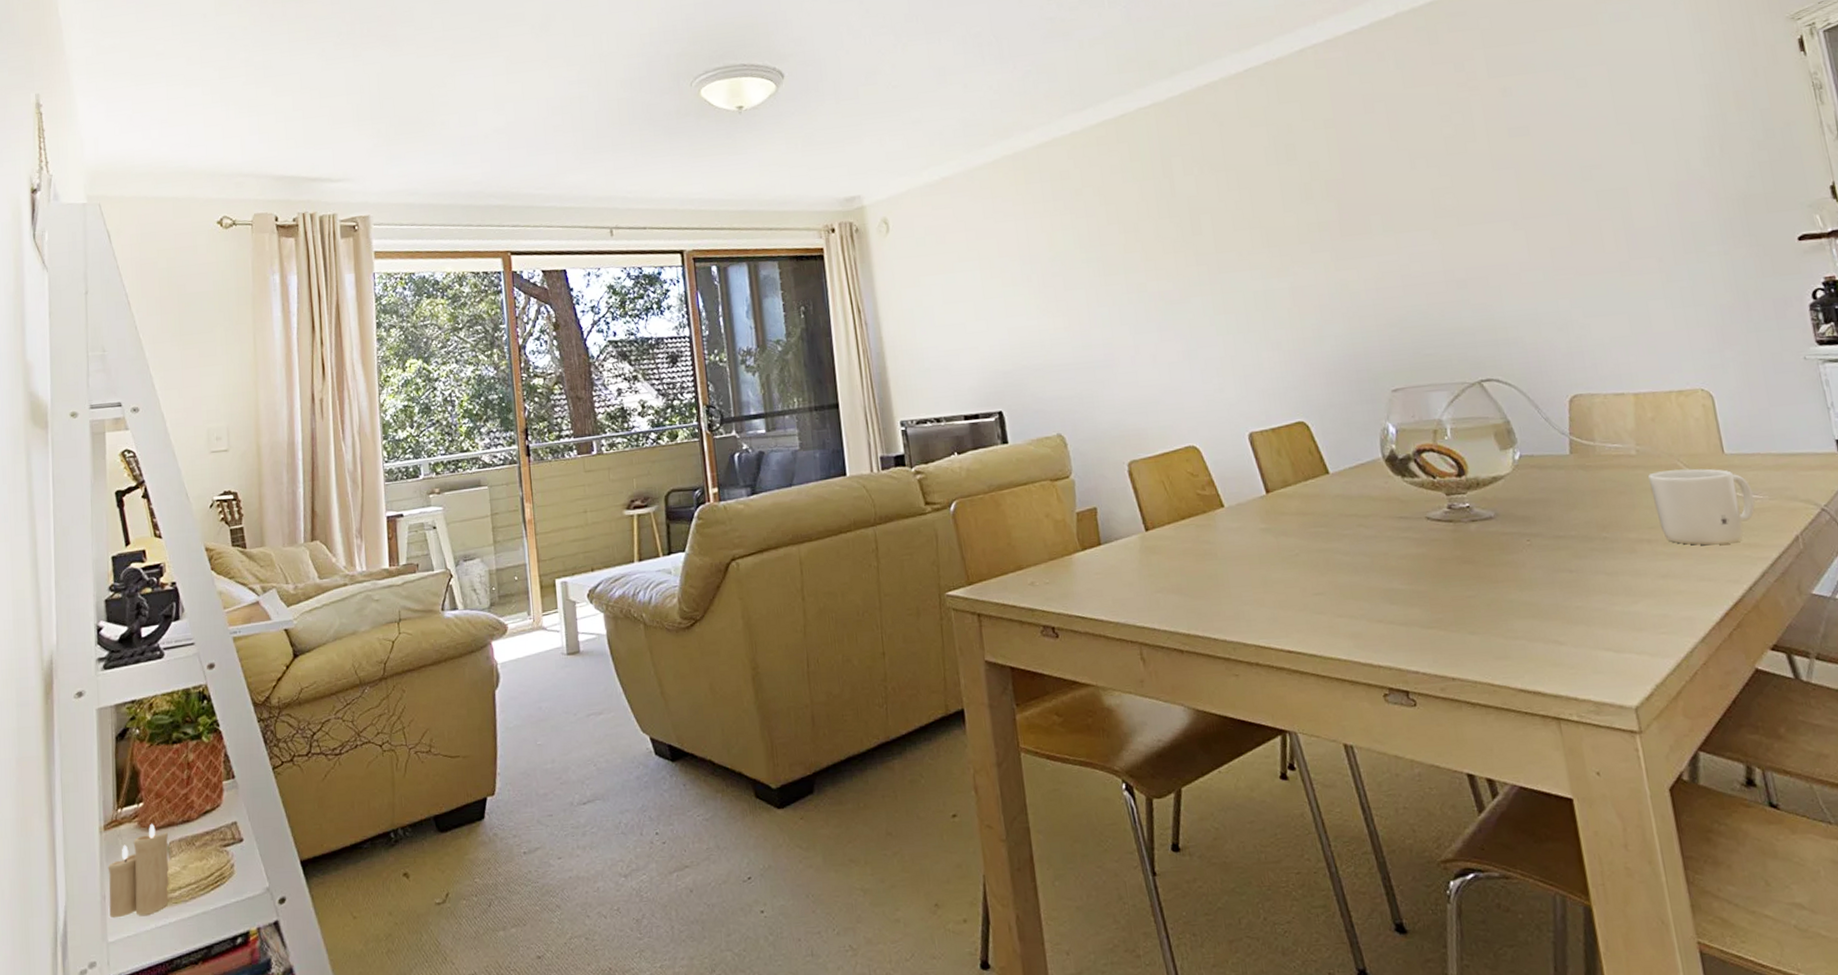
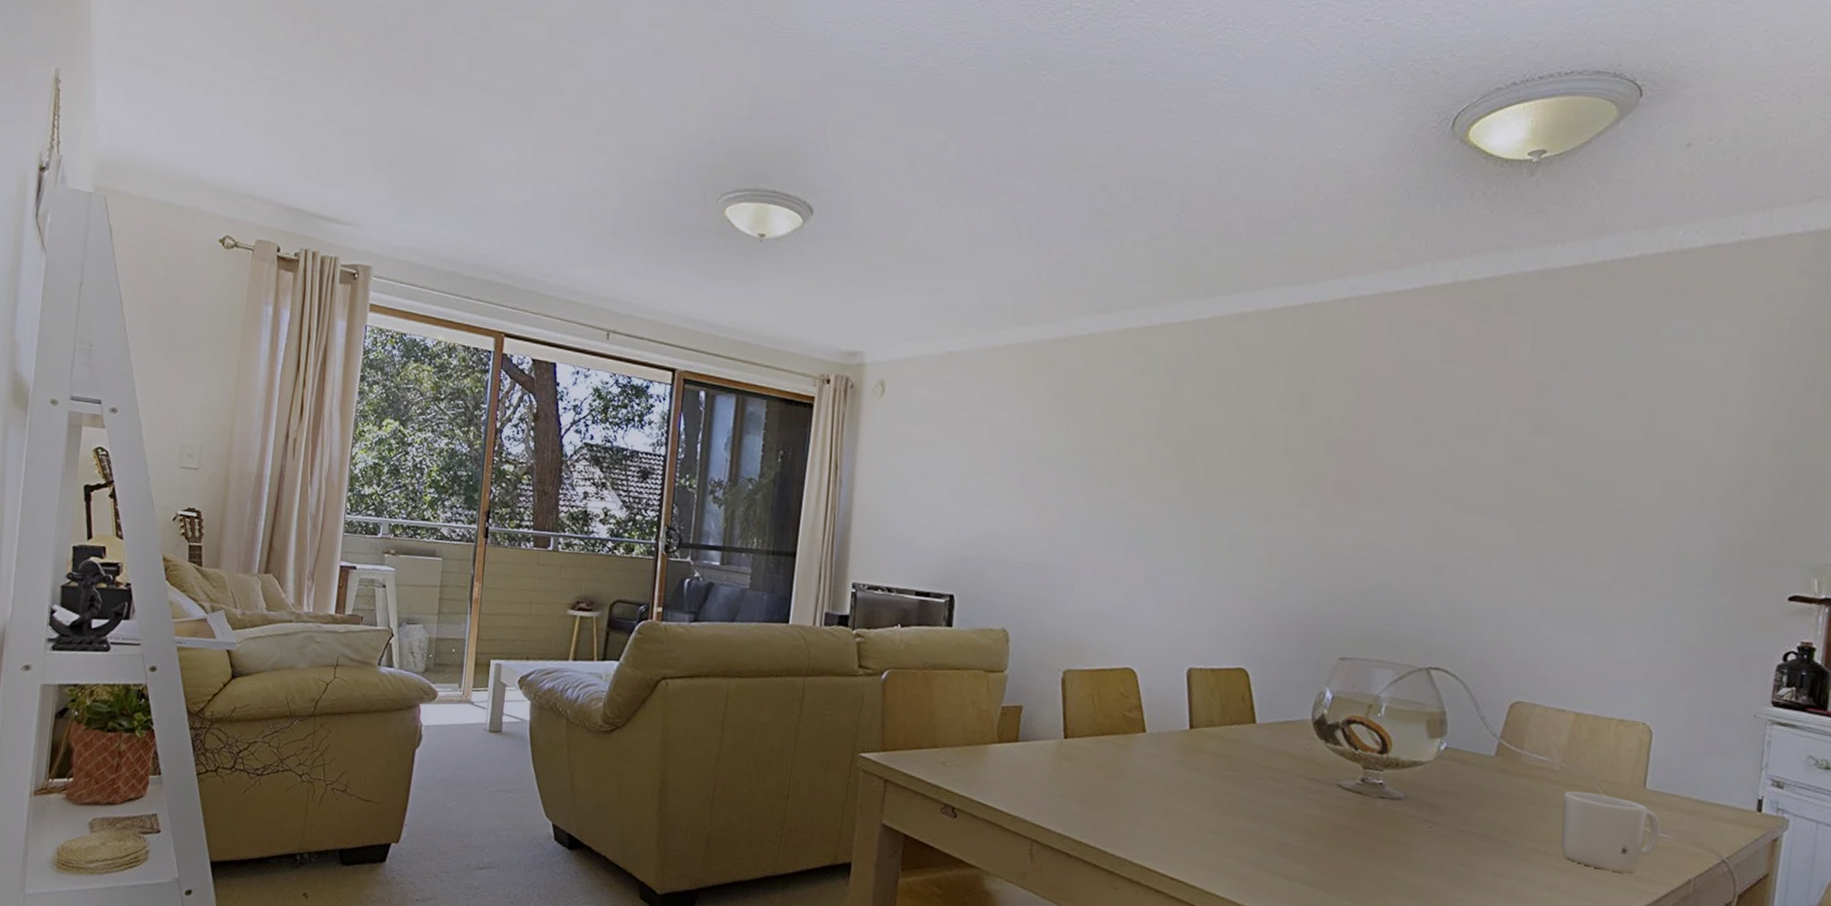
candle: present [107,823,170,919] -> none [30,798,92,878]

